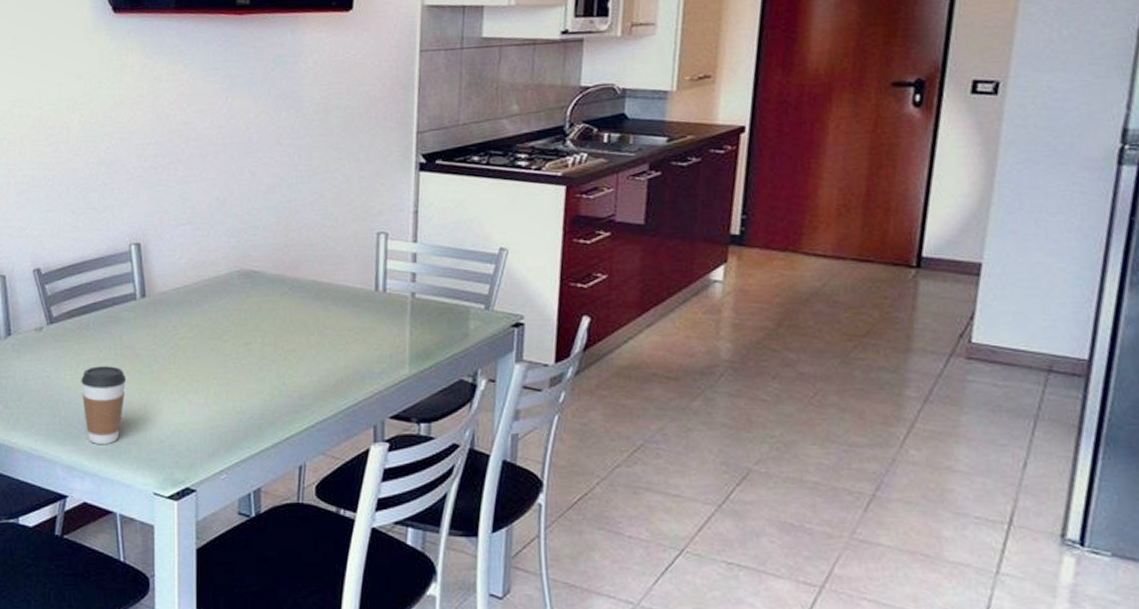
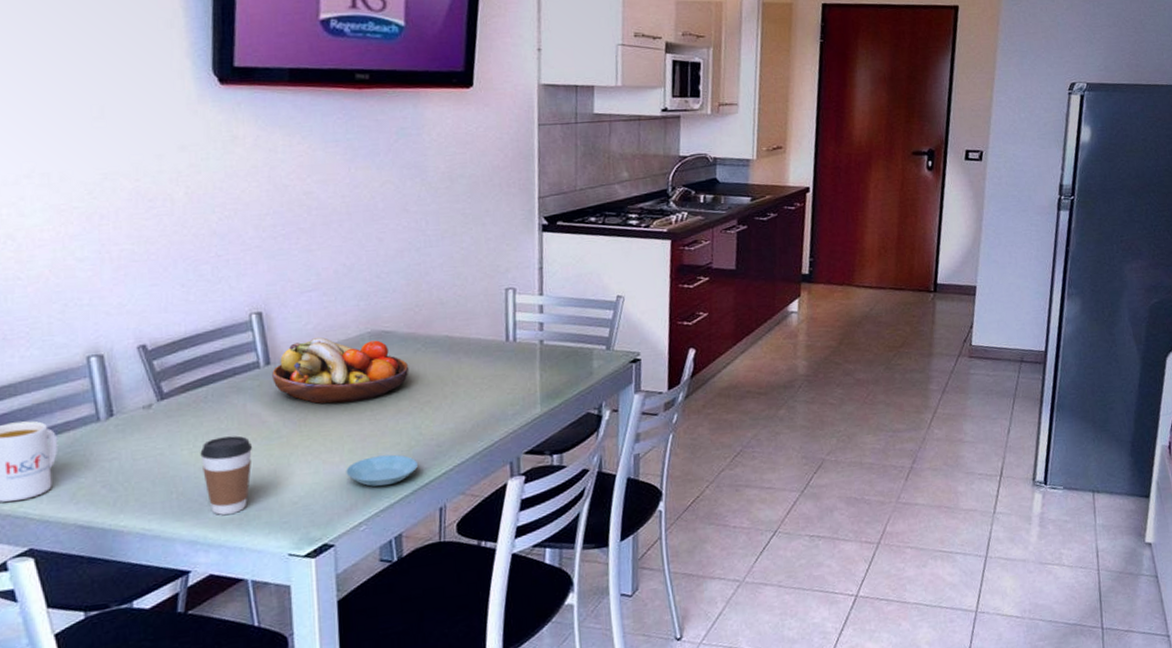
fruit bowl: none [147,273,276,343] -> present [272,337,409,404]
saucer: none [210,402,279,435] -> present [346,454,418,487]

